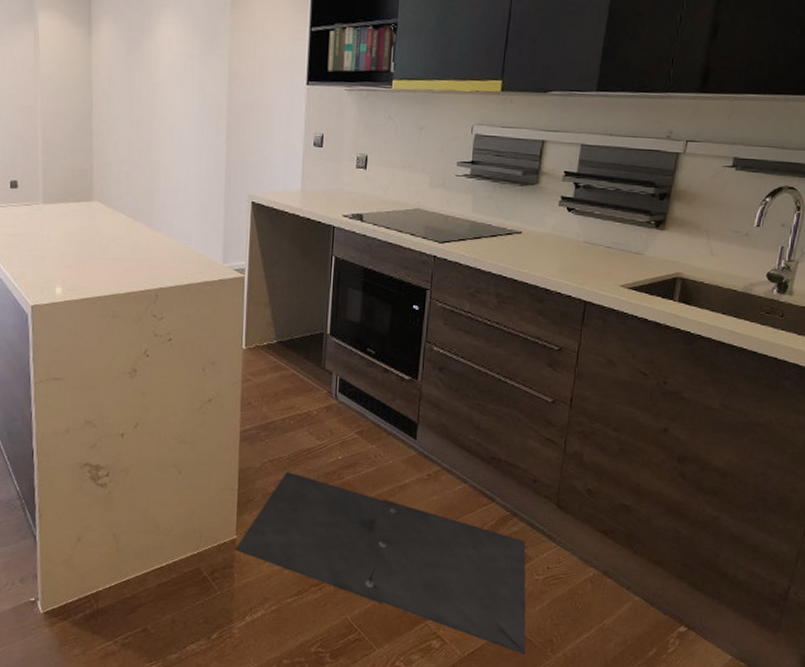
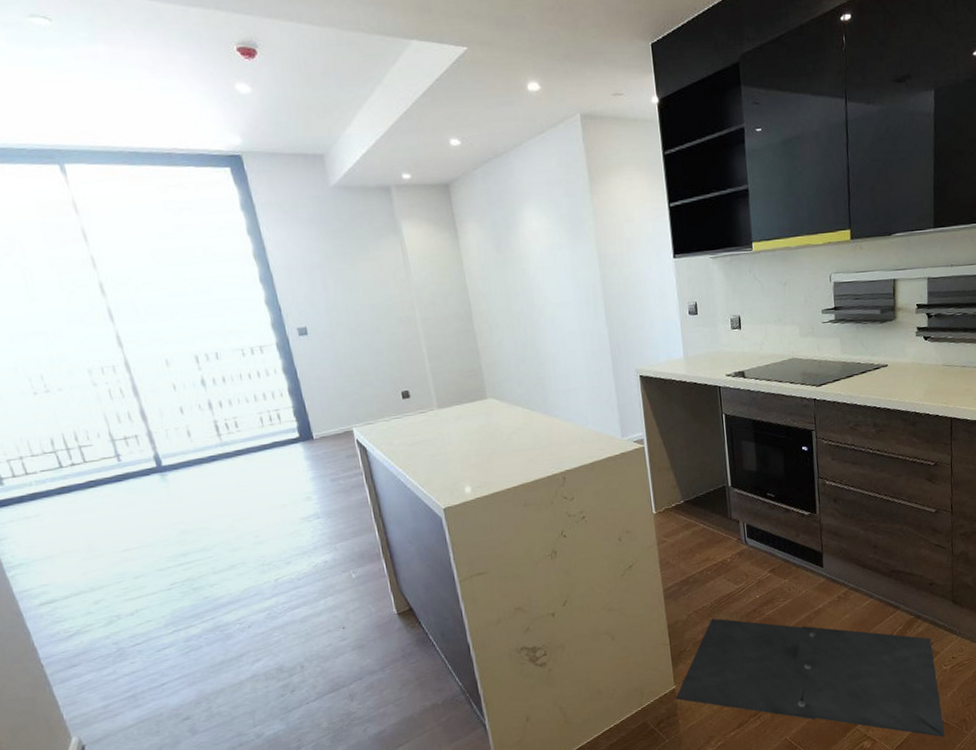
books: present [327,22,397,74] -> none [687,189,754,244]

